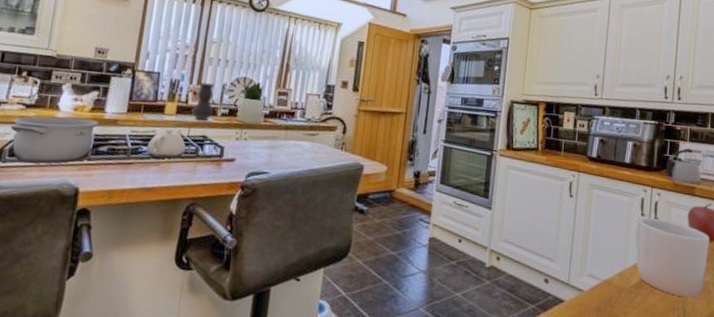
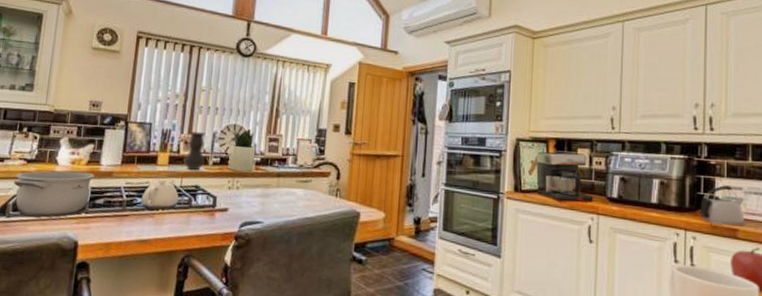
coffee maker: none [526,113,576,161] -> present [536,151,593,203]

